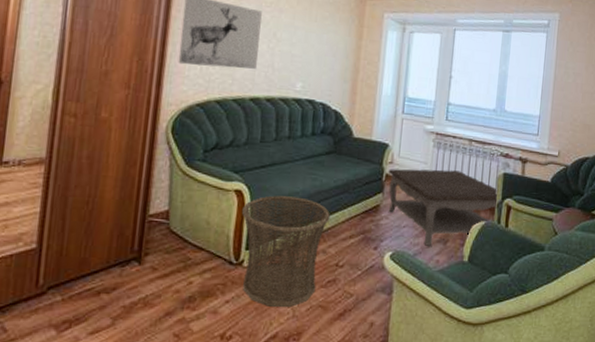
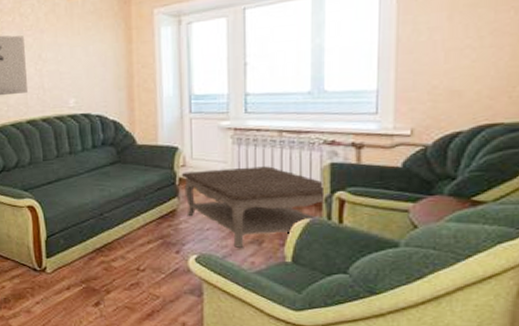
basket: present [241,195,330,307] -> none [36,208,124,308]

